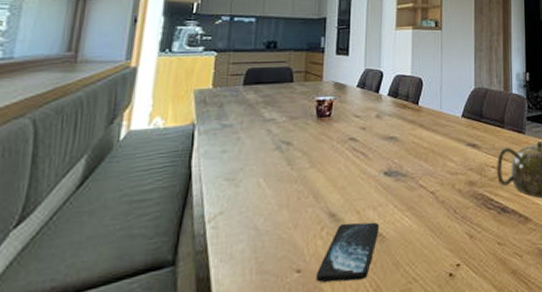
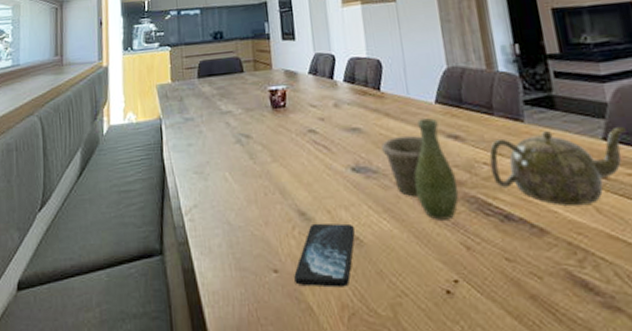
vase: none [413,129,470,215] -> present [381,118,459,220]

